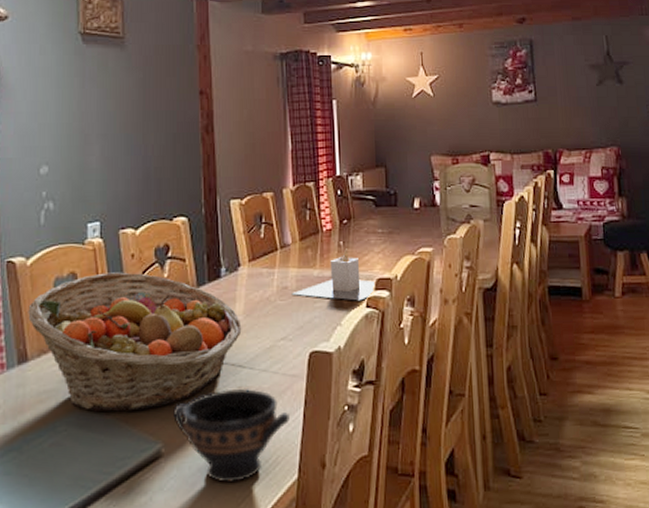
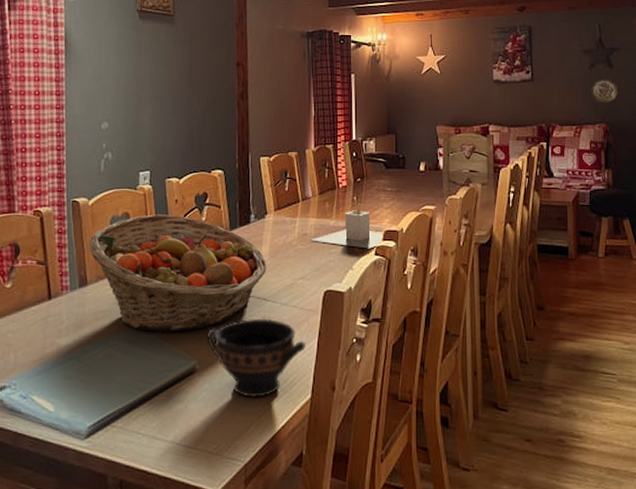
decorative plate: none [599,95,630,124] -> present [590,77,618,104]

